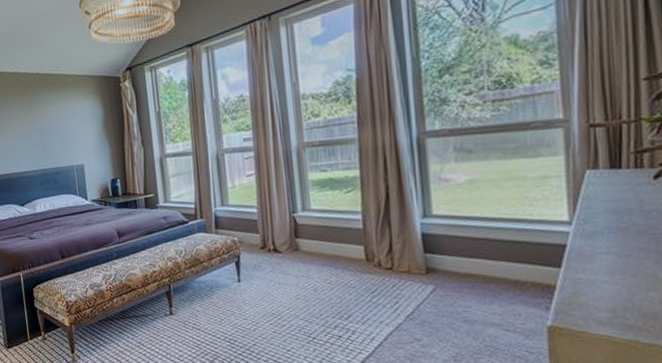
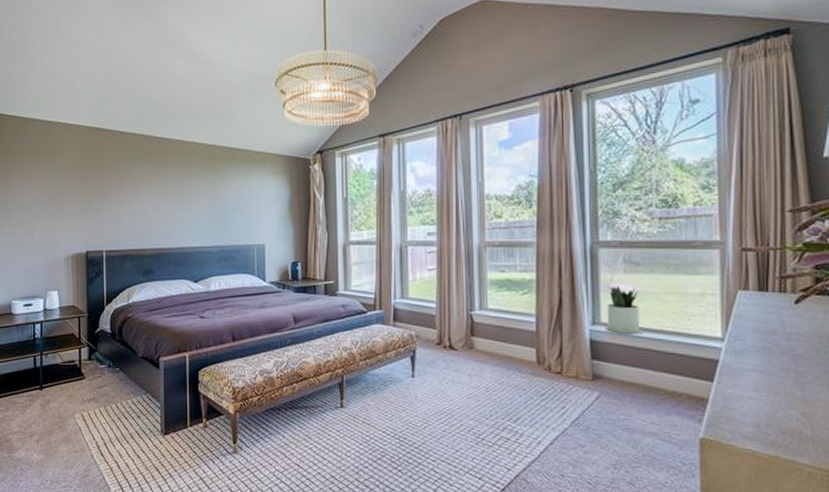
planter: none [436,175,480,226] -> present [604,286,643,335]

